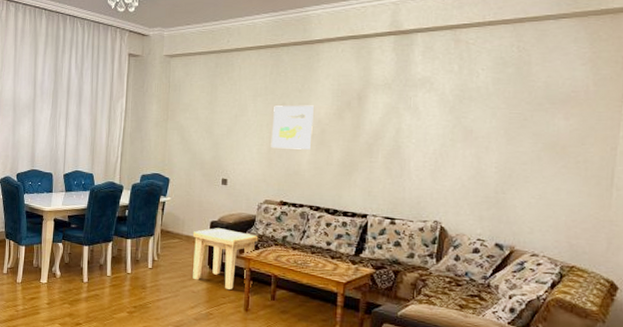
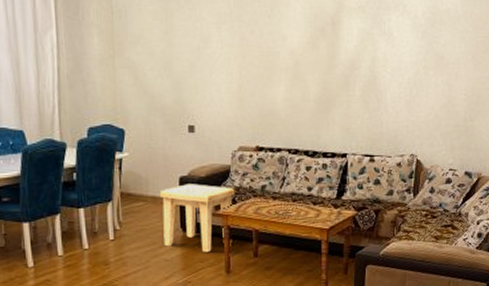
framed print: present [271,105,314,150] -> none [241,33,286,86]

